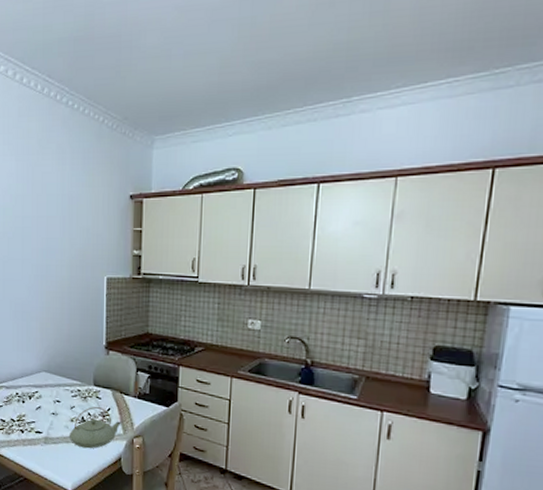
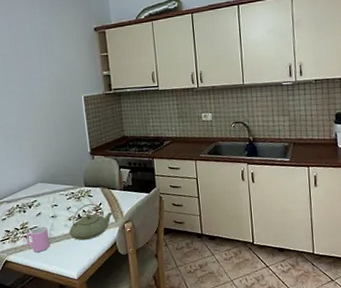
cup: none [21,422,47,452] -> present [26,226,51,252]

